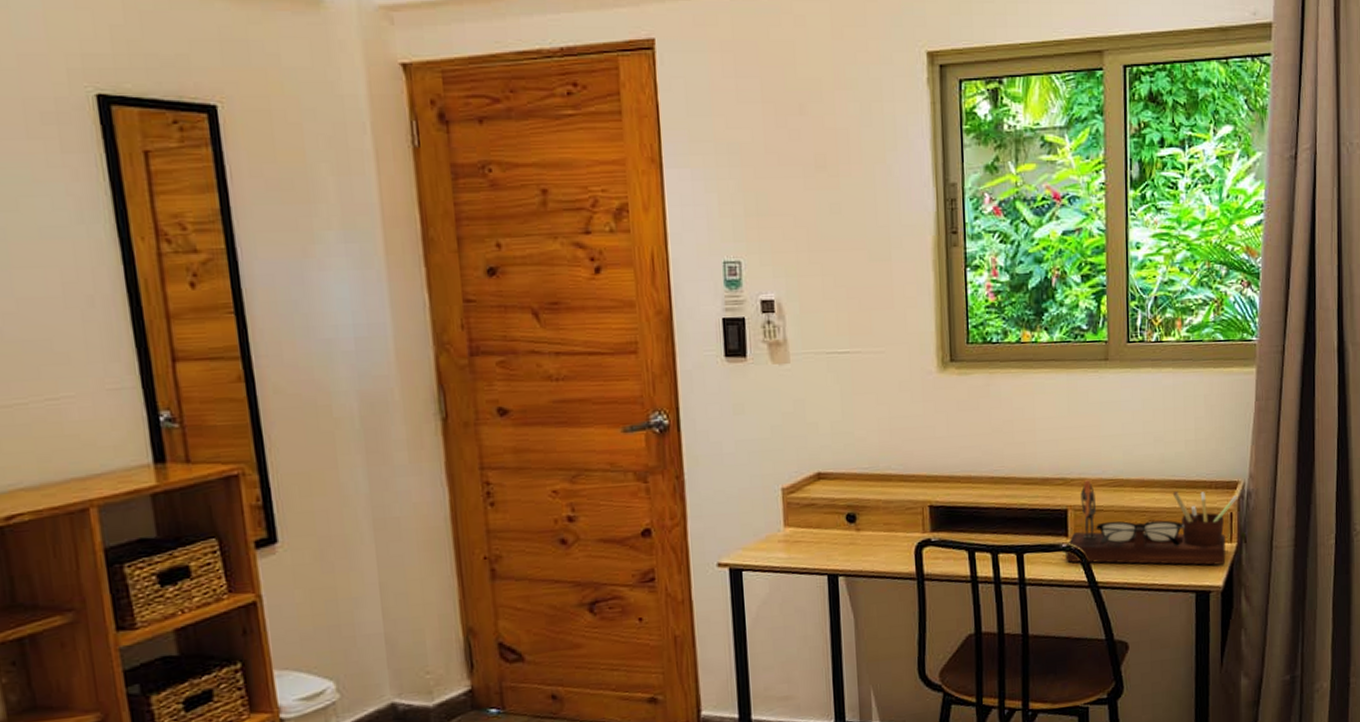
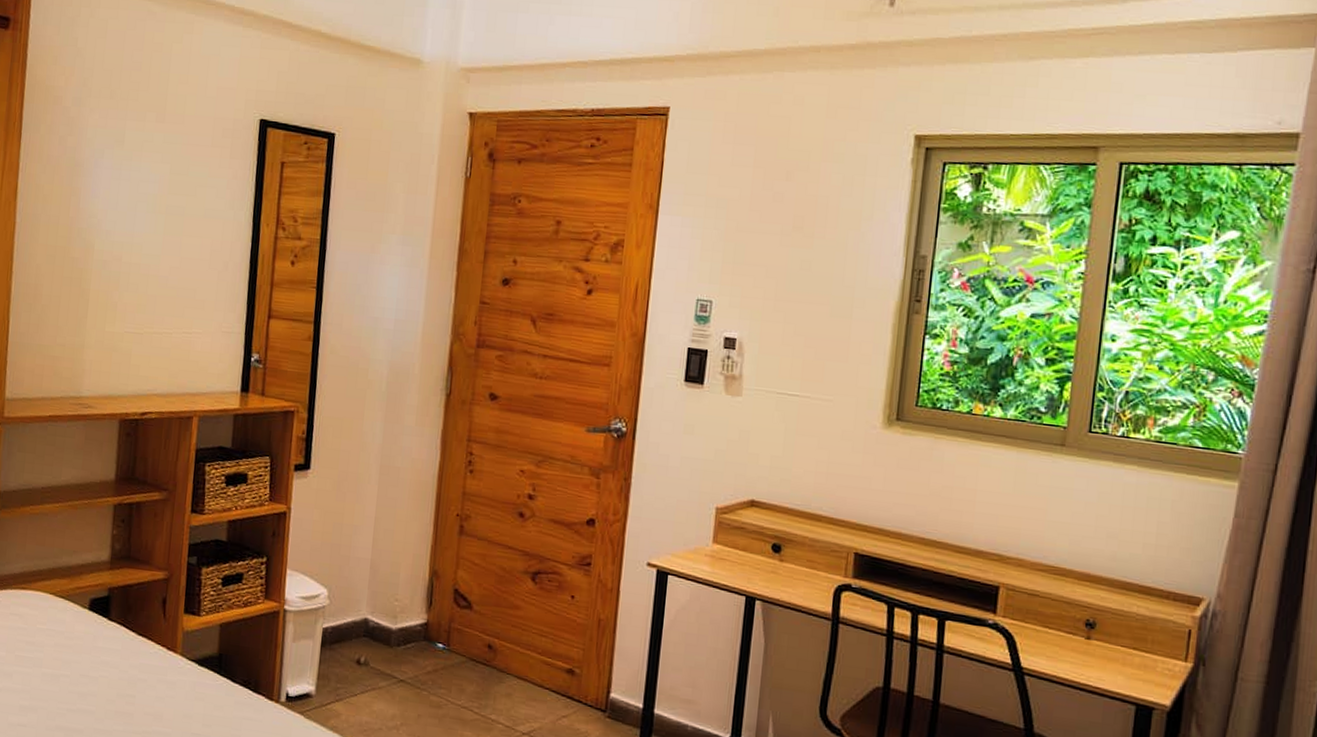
desk organizer: present [1065,480,1238,566] -> none [990,561,1200,684]

